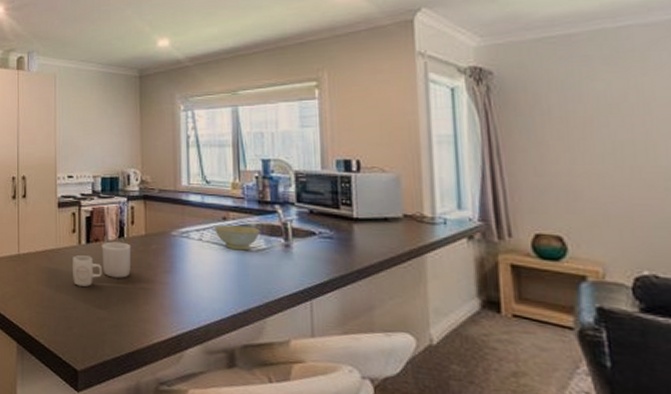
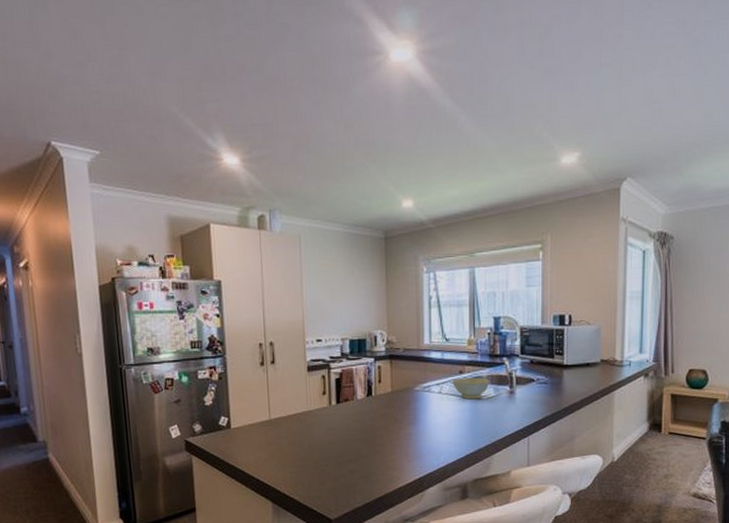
mug: present [73,255,102,287] -> none [324,415,352,445]
mug: present [101,241,132,278] -> none [351,400,379,433]

